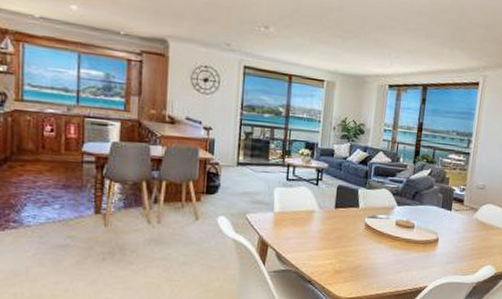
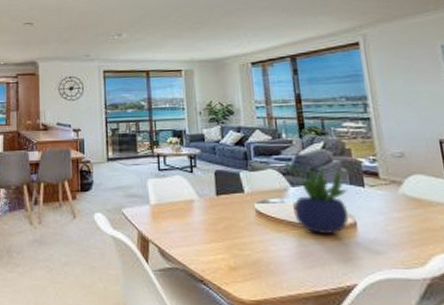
potted plant: none [394,182,448,248] -> present [284,159,354,235]

